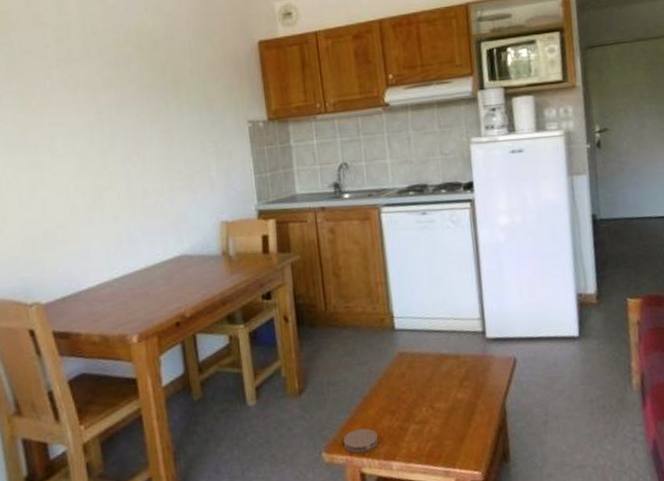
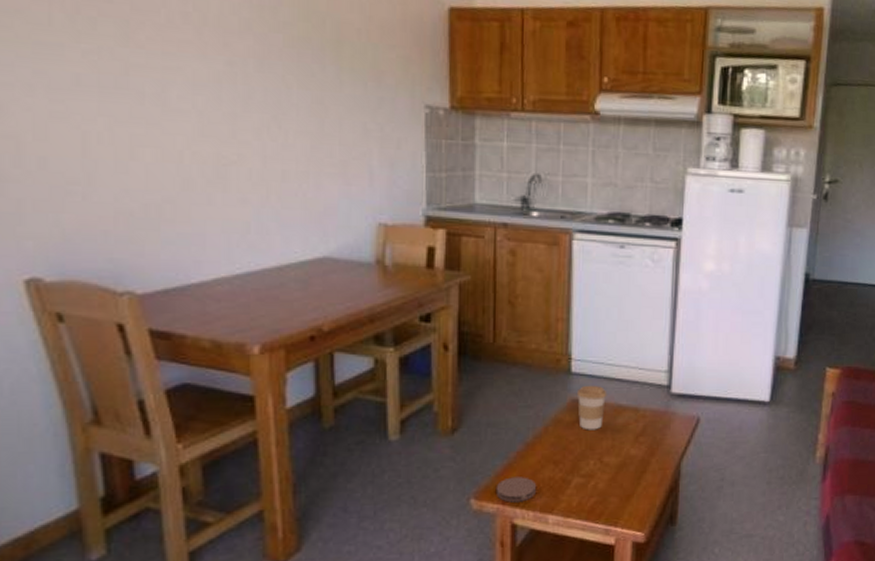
coffee cup: none [402,338,430,380] -> present [576,385,607,430]

